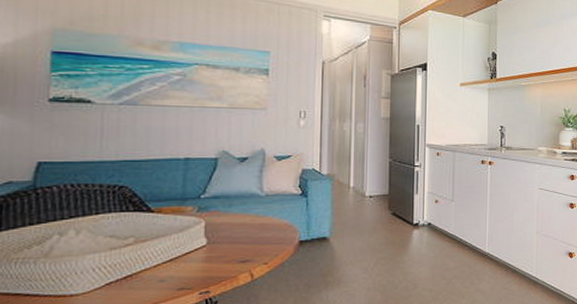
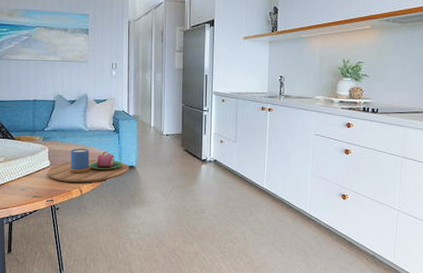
mug: none [202,219,320,265] -> present [47,148,129,183]

